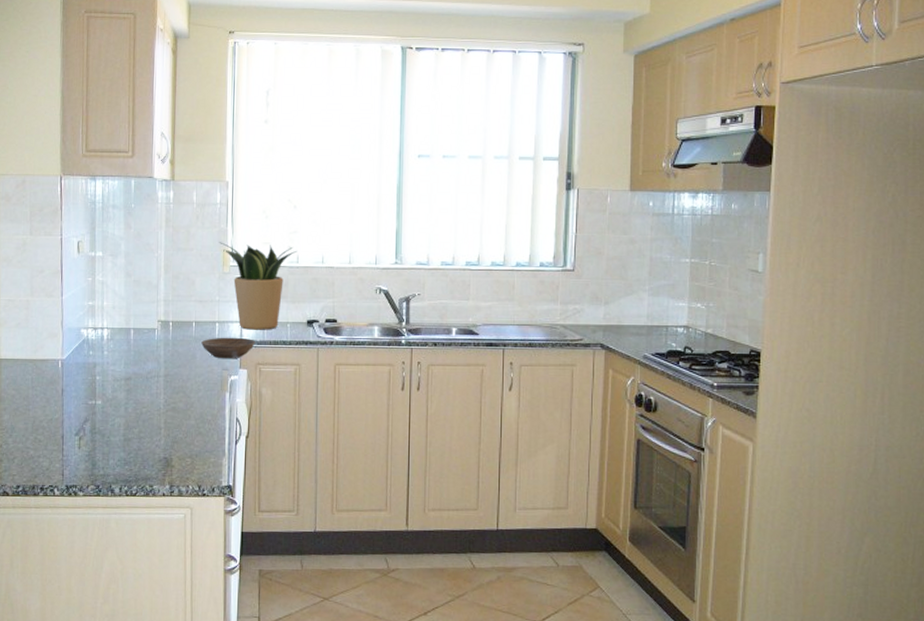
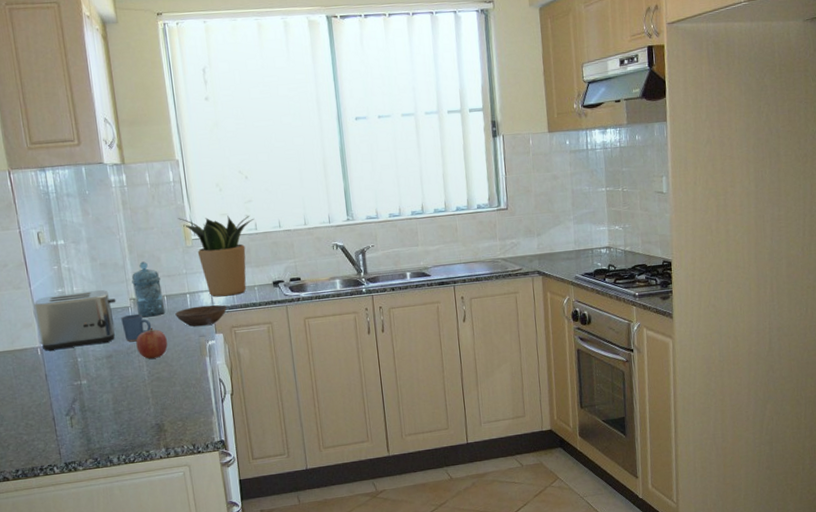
toaster: none [62,307,144,365] -> present [33,290,116,351]
mug: none [146,337,176,365] -> present [121,314,152,342]
fruit: none [157,353,190,387] -> present [136,327,168,359]
canister: none [161,283,193,342] -> present [131,261,166,318]

